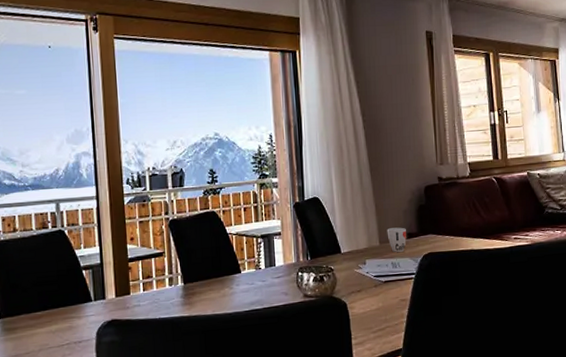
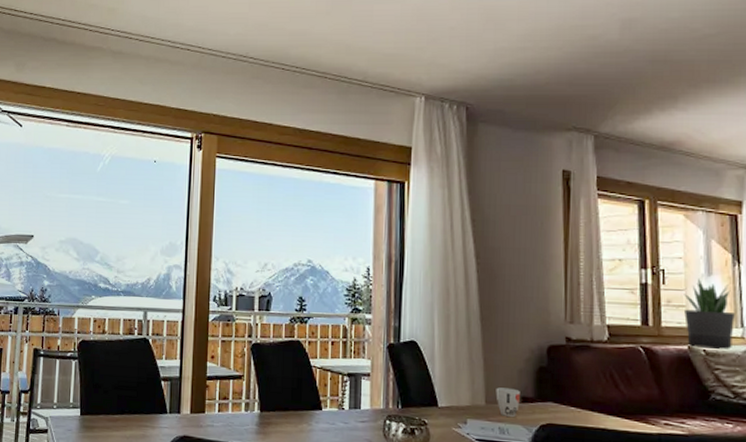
planter: none [522,115,558,173] -> present [684,278,735,349]

